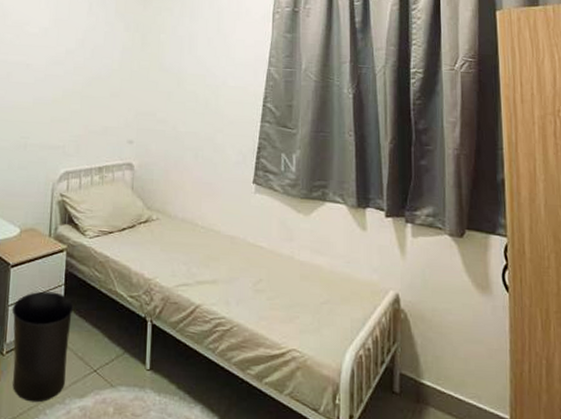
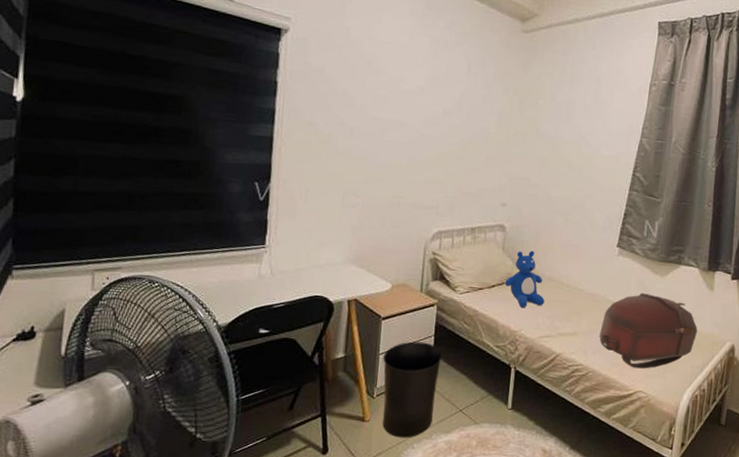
teddy bear: none [135,189,179,252] -> present [504,250,545,307]
backpack: none [242,234,354,323] -> present [599,293,698,369]

